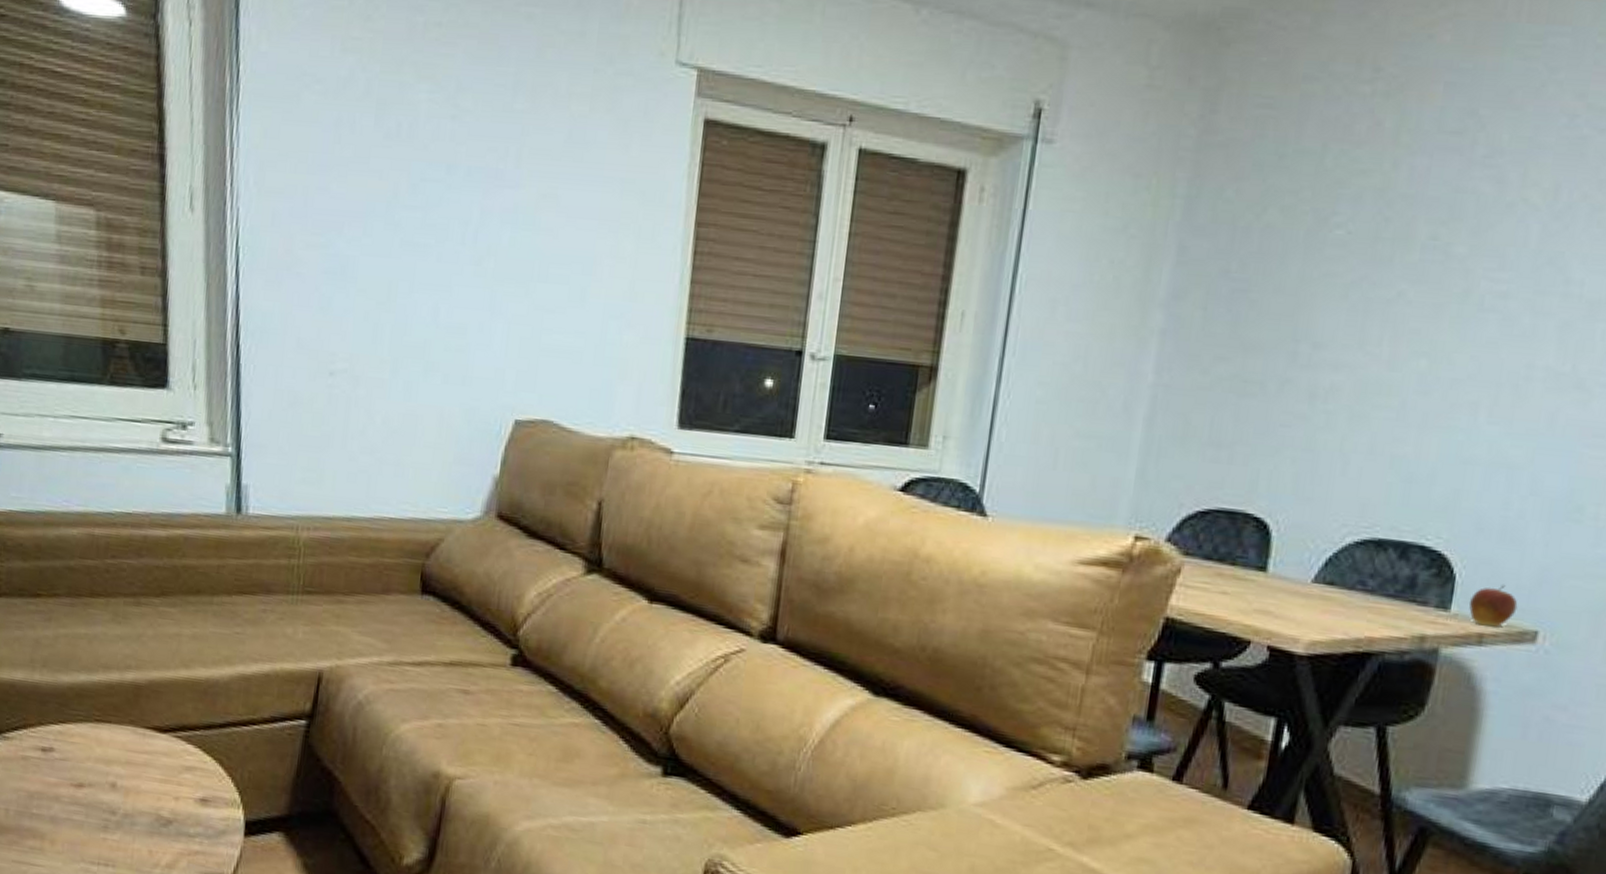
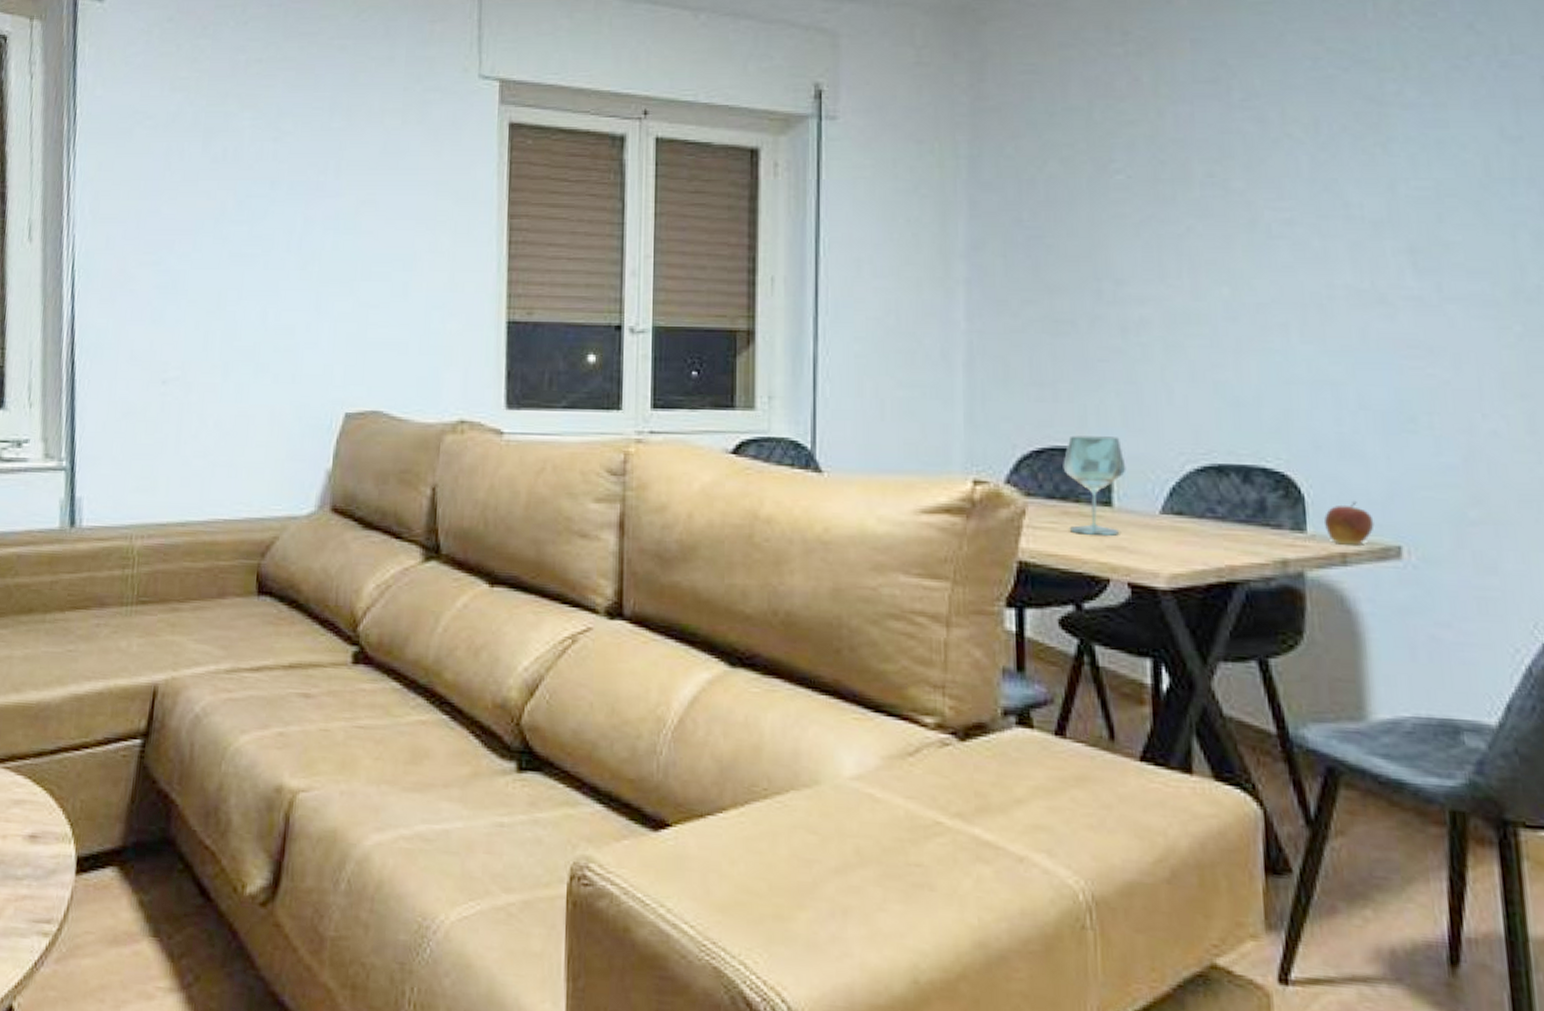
wine glass: none [1220,499,1288,600] -> present [1063,435,1126,536]

